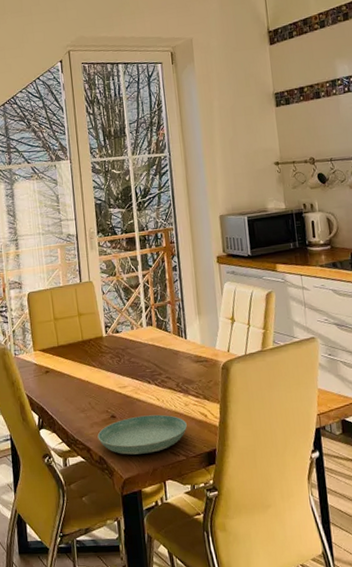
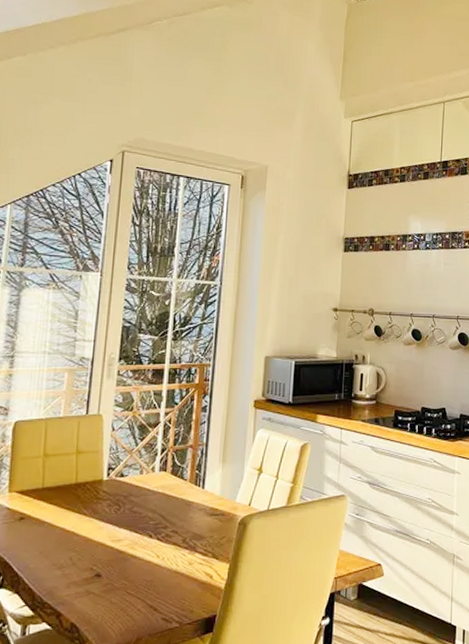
saucer: present [97,414,187,455] -> none [73,574,187,622]

